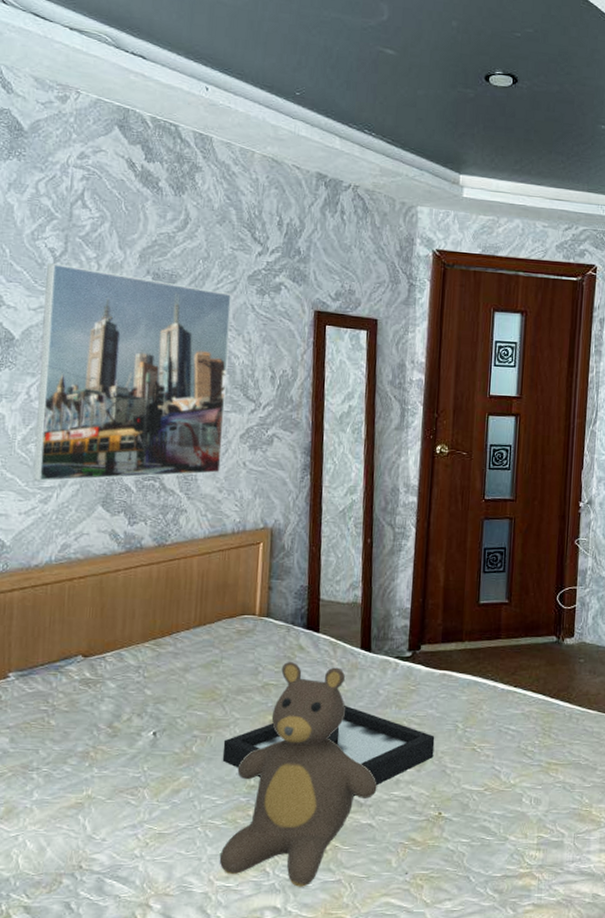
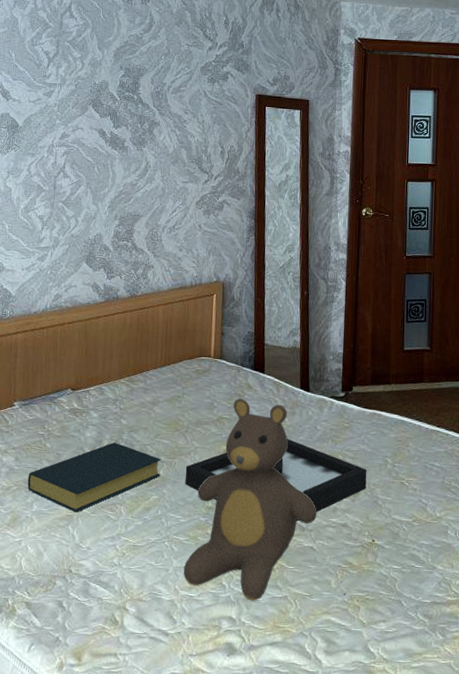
hardback book: none [26,716,194,799] -> present [27,442,162,512]
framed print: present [32,263,233,482] -> none [32,64,189,243]

